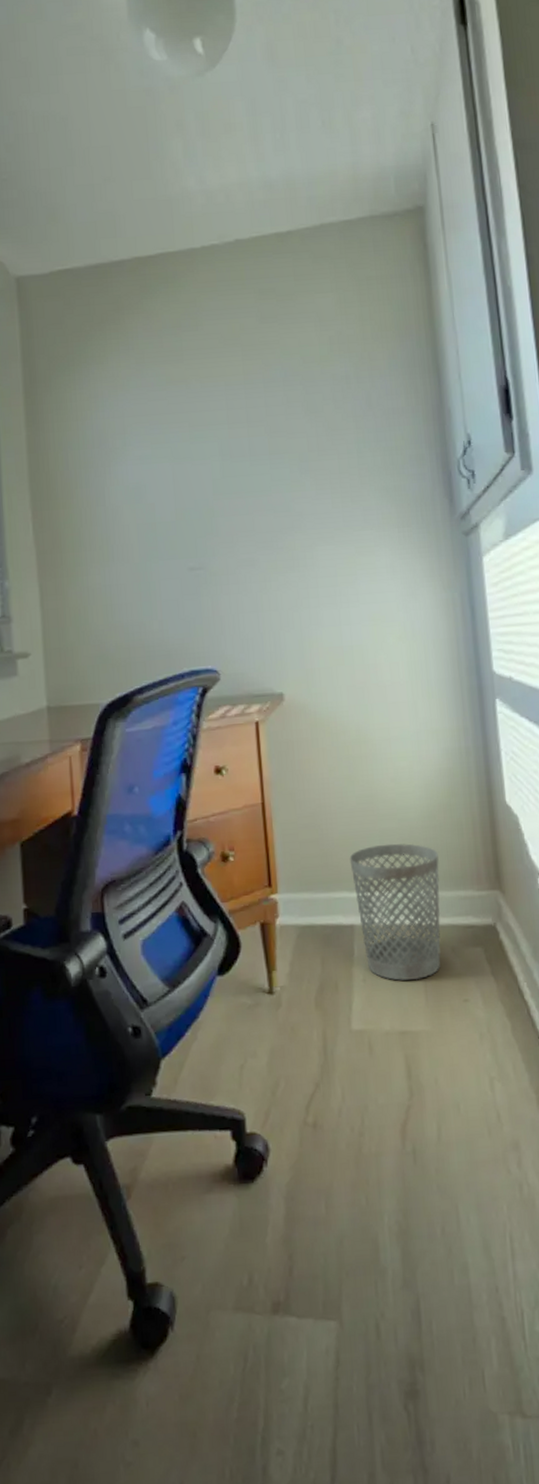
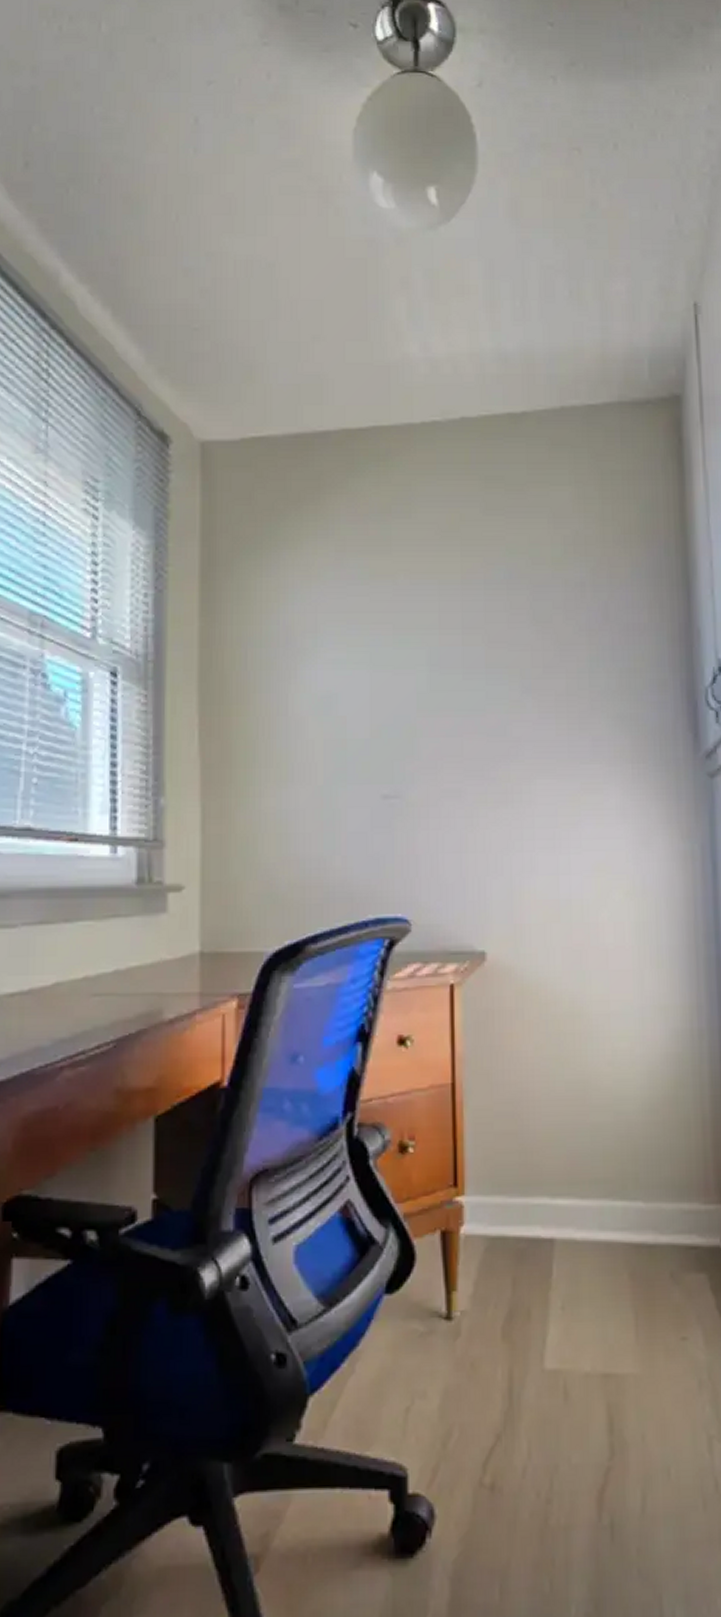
wastebasket: present [349,843,441,981] -> none [553,1141,660,1311]

